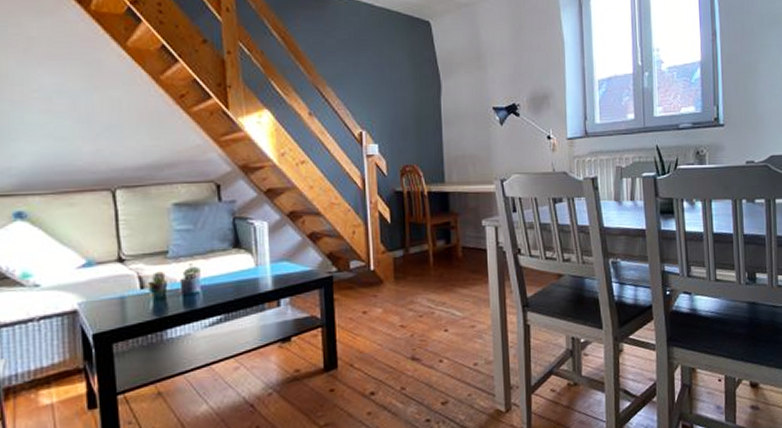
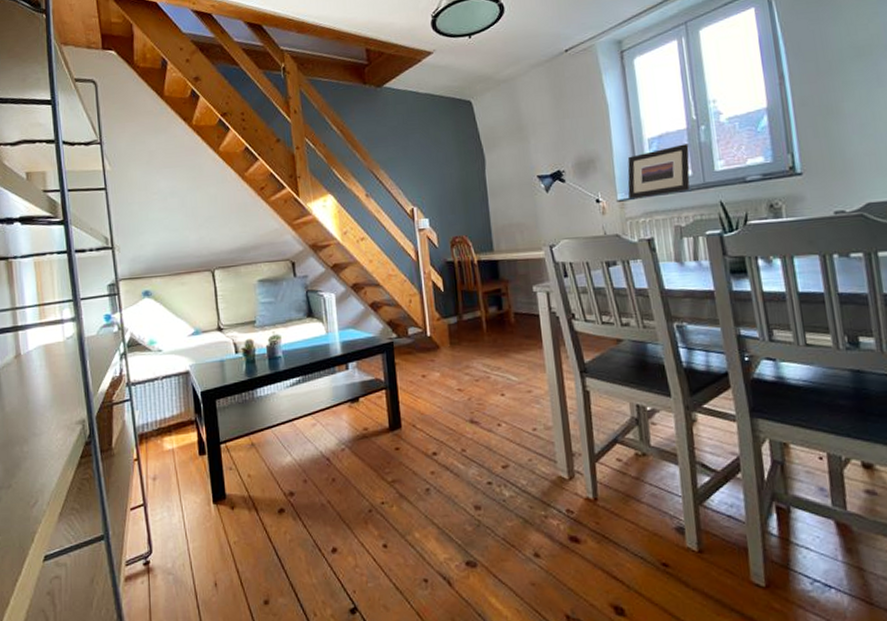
picture frame: none [577,88,634,138] -> present [627,144,690,200]

